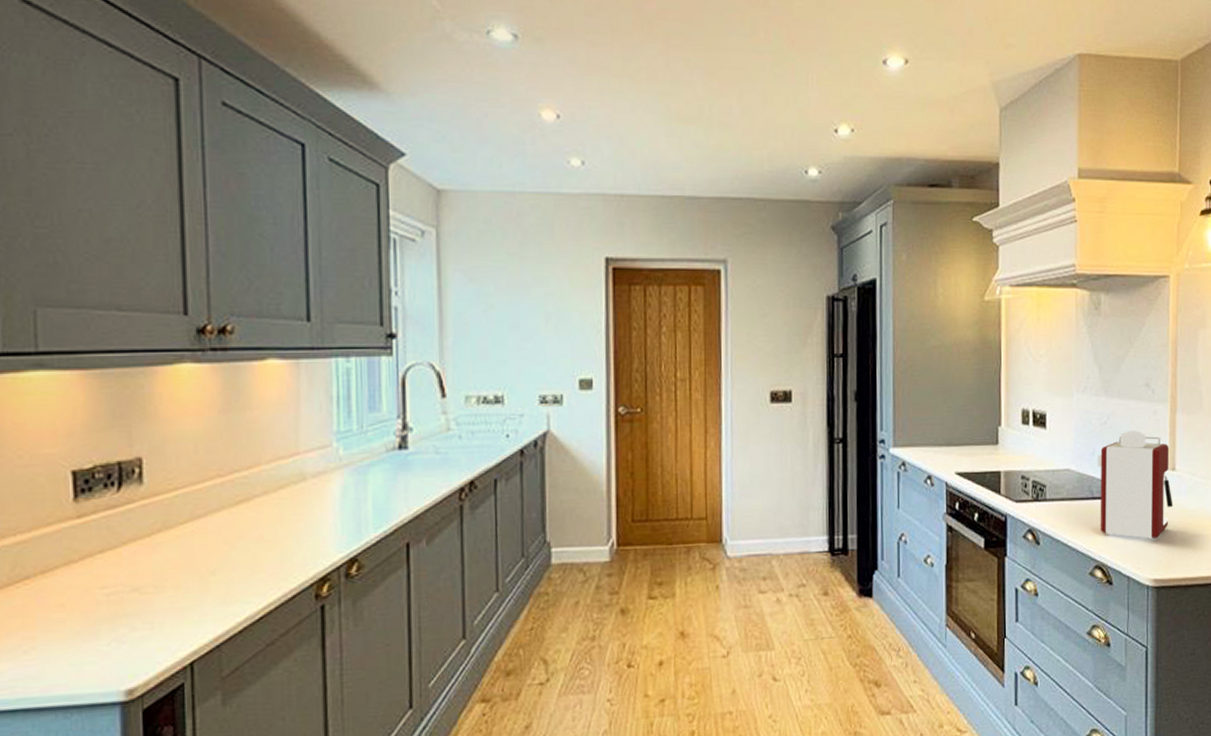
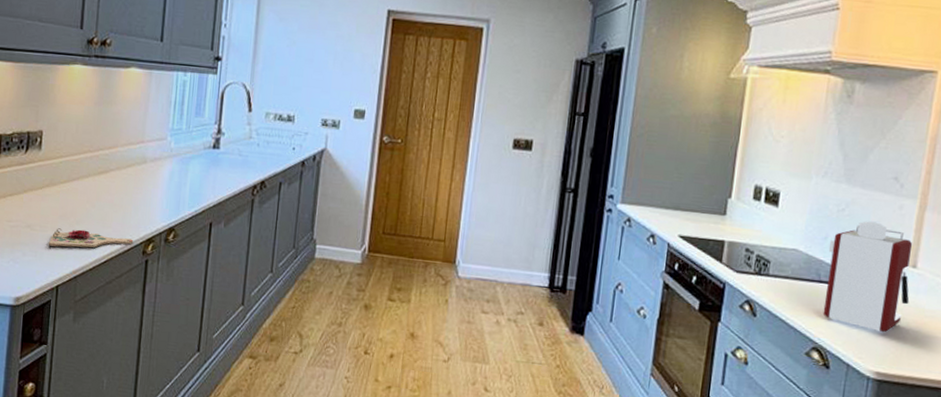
cutting board: none [171,581,300,611] -> present [49,228,134,248]

